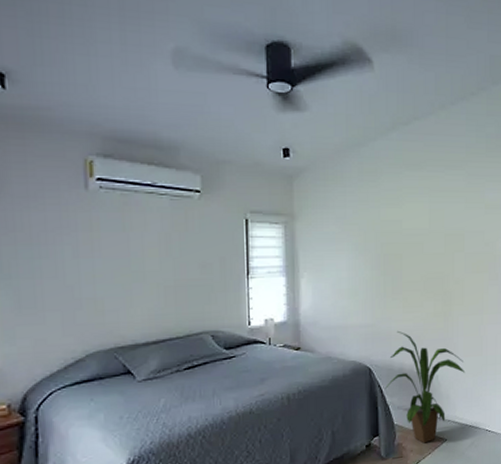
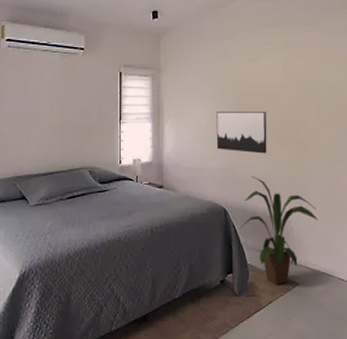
wall art: none [358,261,413,307] -> present [216,112,267,154]

